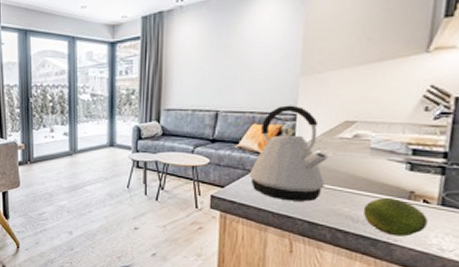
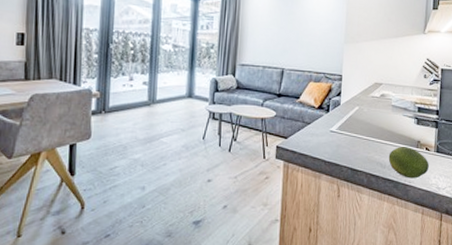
kettle: present [249,105,329,202] -> none [307,67,365,151]

